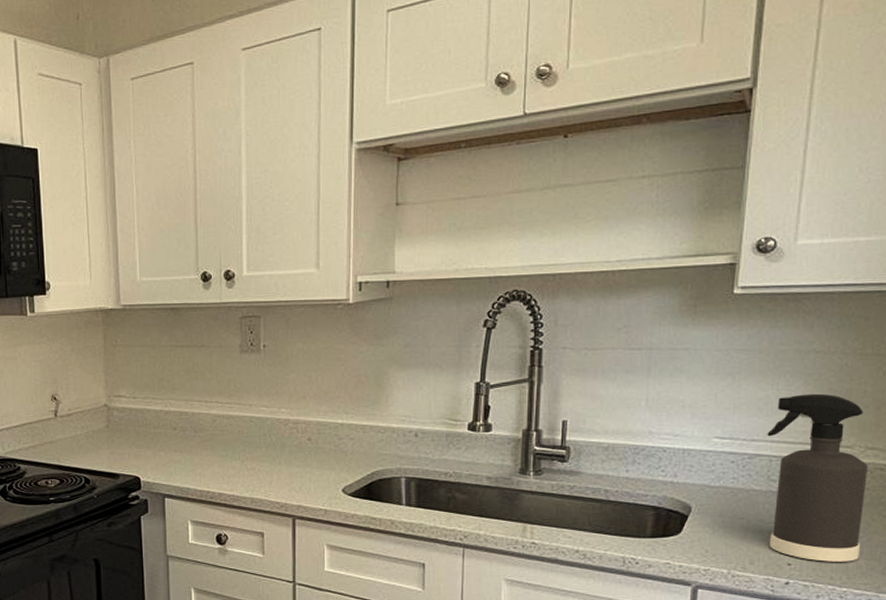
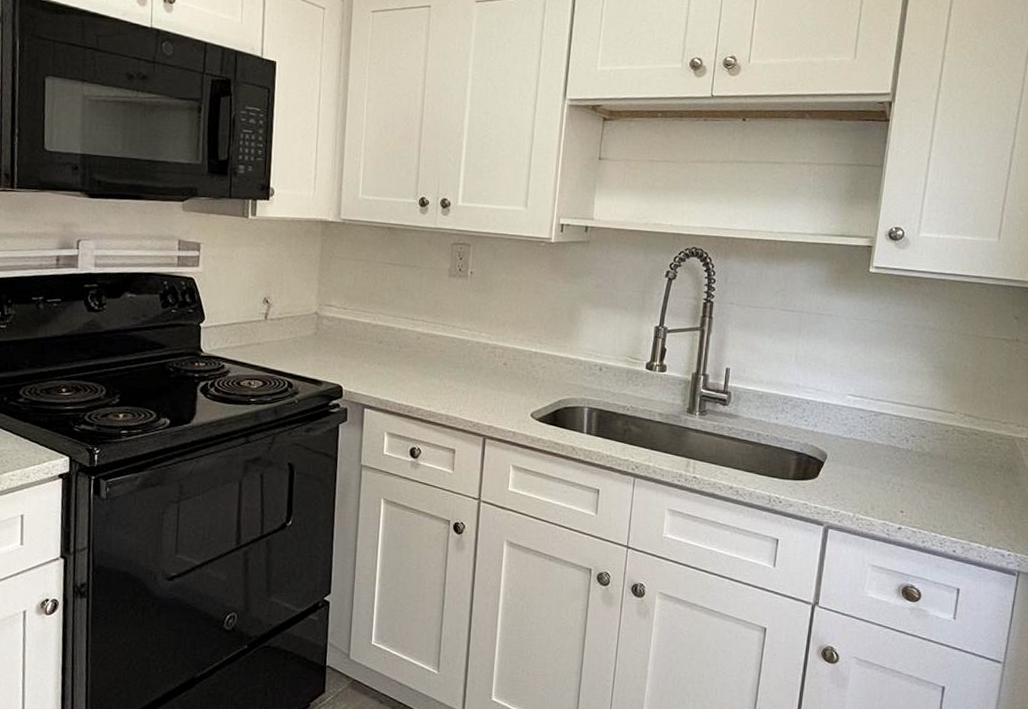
spray bottle: present [767,393,868,562] -> none [888,364,966,513]

